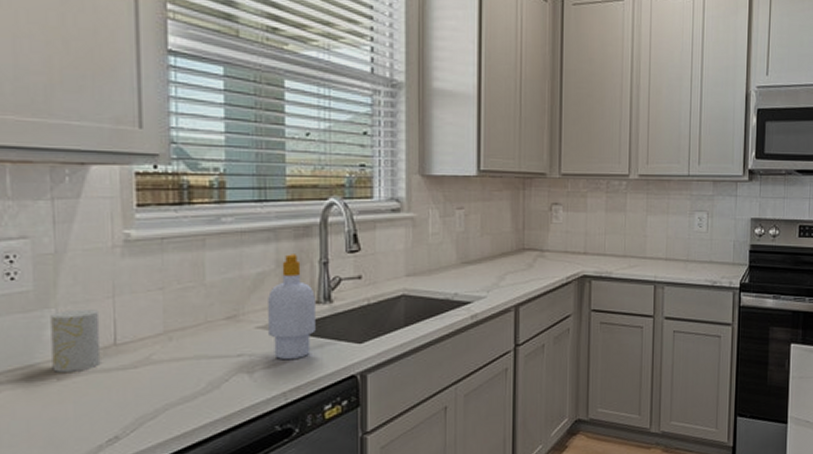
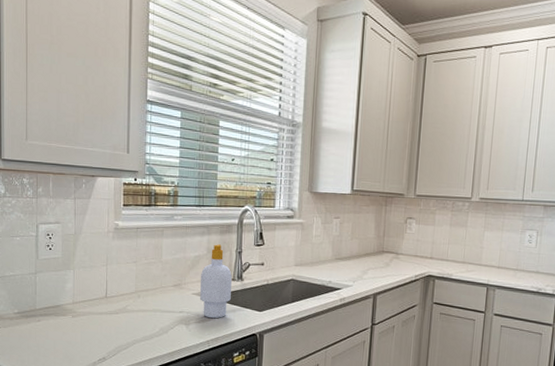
cup: present [50,310,101,372] -> none [70,272,98,313]

